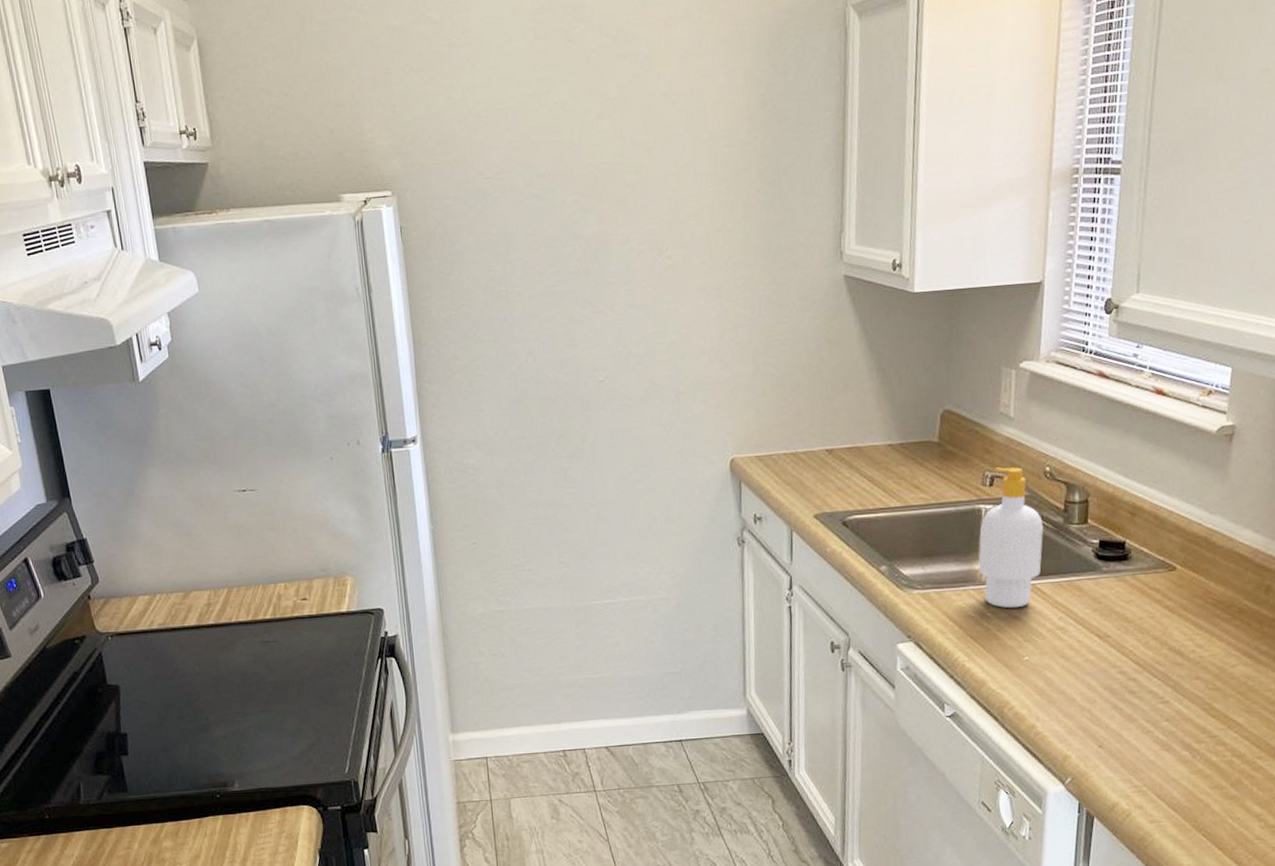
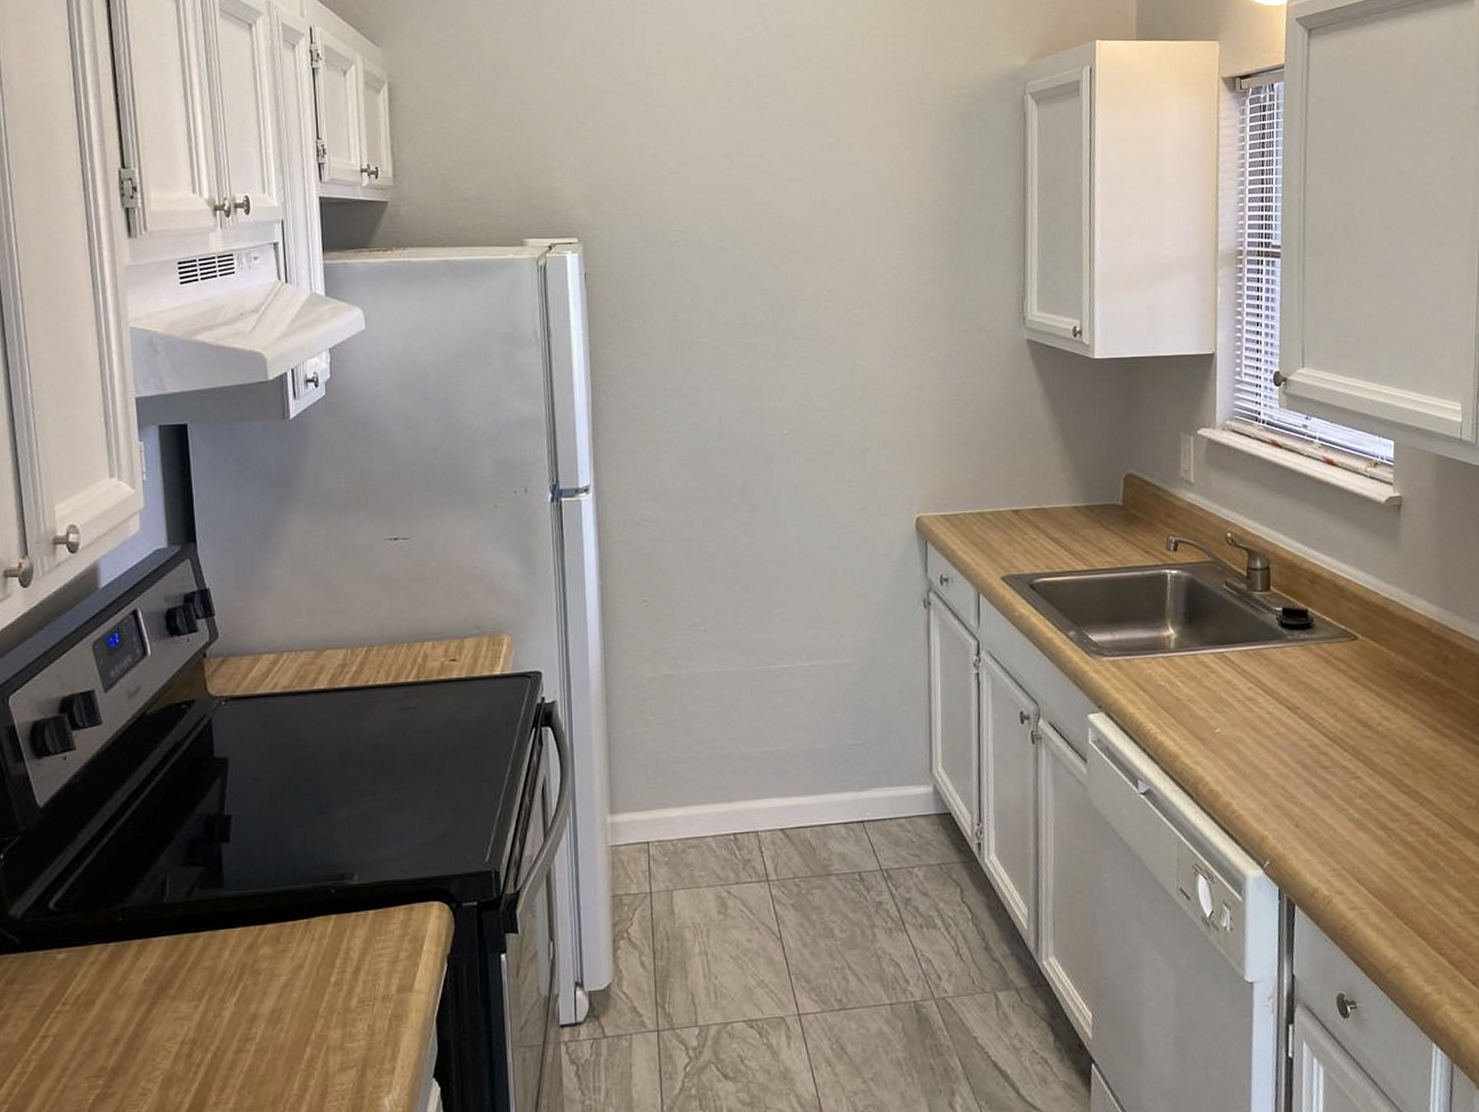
soap bottle: present [978,467,1043,609] -> none [1166,532,1228,678]

